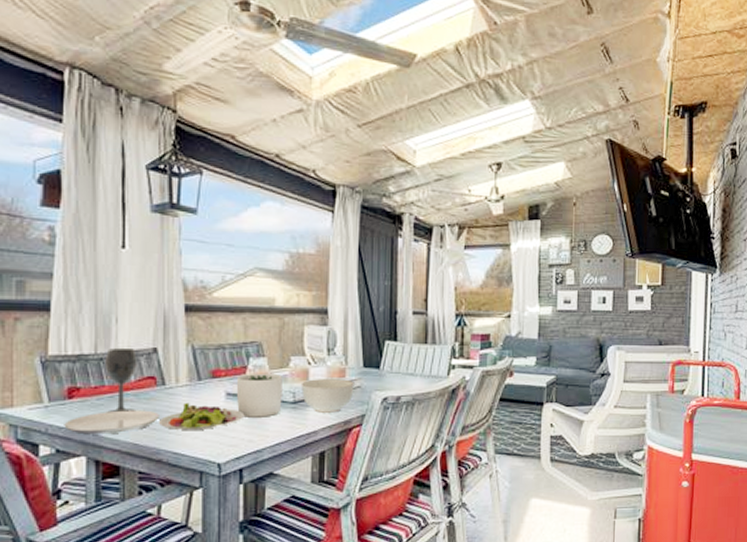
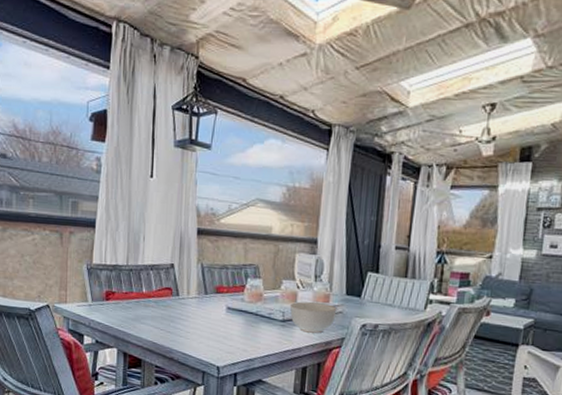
plate: present [64,410,159,435] -> none [102,313,173,333]
wine glass: present [104,348,137,413] -> none [133,262,158,316]
salad plate: present [159,402,245,431] -> none [173,312,241,337]
planter: present [237,373,282,417] -> none [235,292,274,332]

